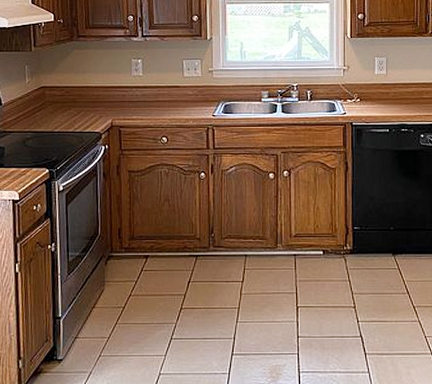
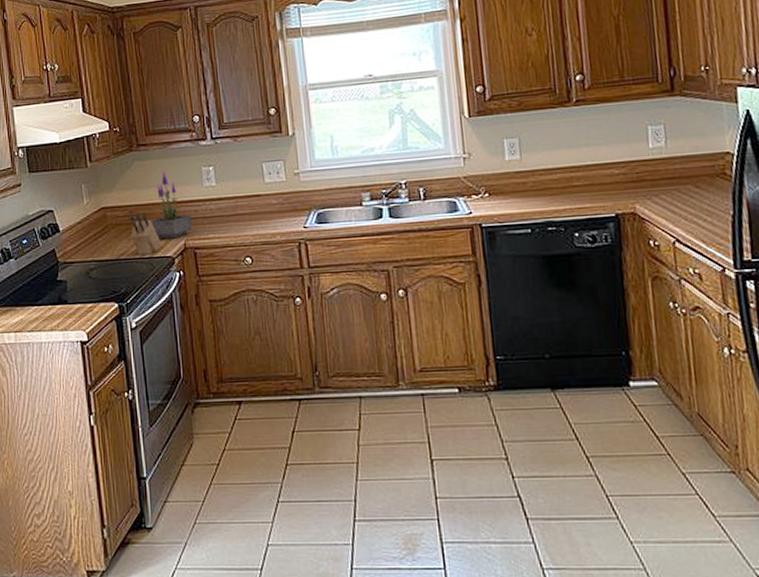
knife block: none [65,93,92,129] -> present [129,212,163,255]
potted plant: none [83,57,119,117] -> present [150,168,192,239]

